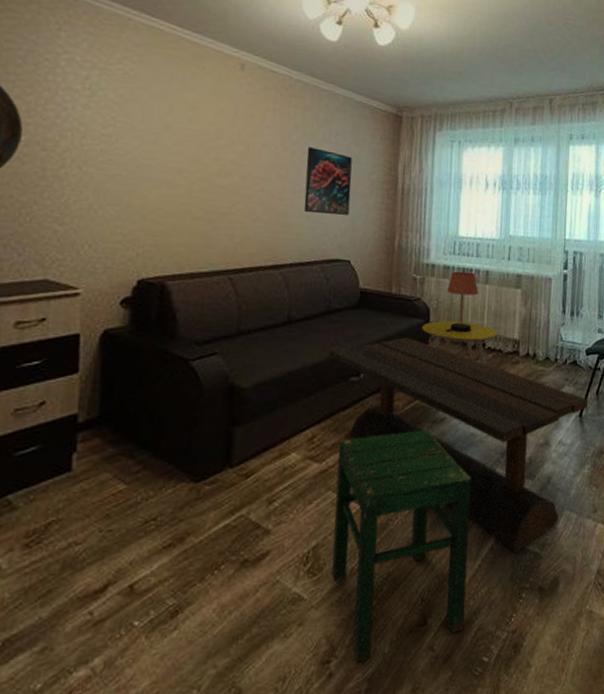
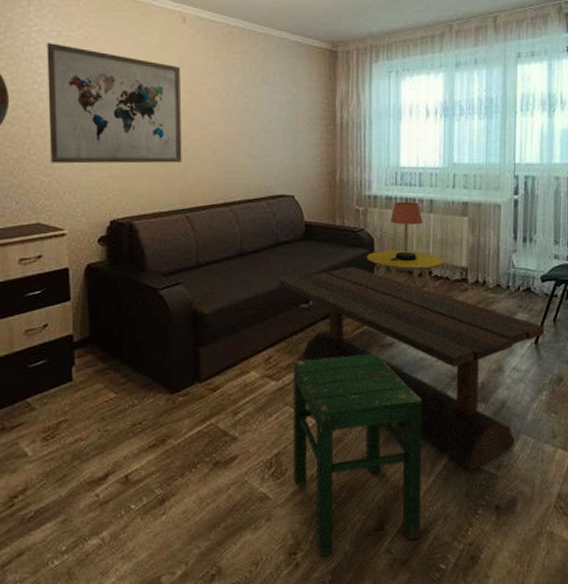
wall art: none [69,74,235,220] -> present [47,43,182,164]
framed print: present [303,147,352,215] -> none [247,90,291,153]

